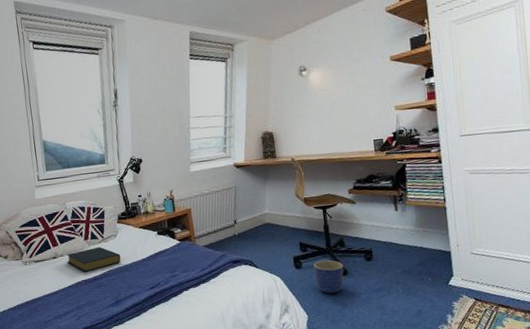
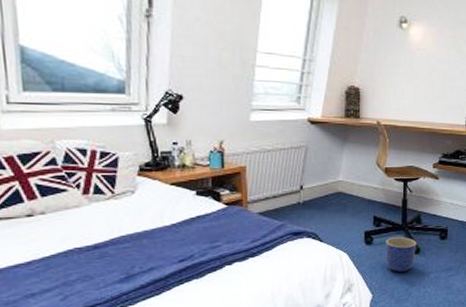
hardback book: present [66,246,121,272] -> none [50,204,139,237]

